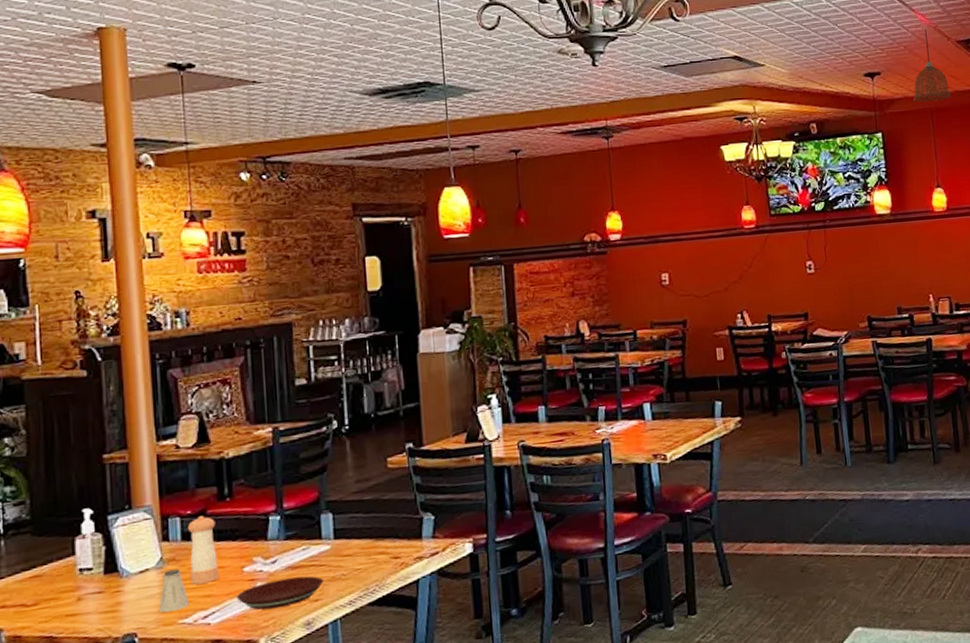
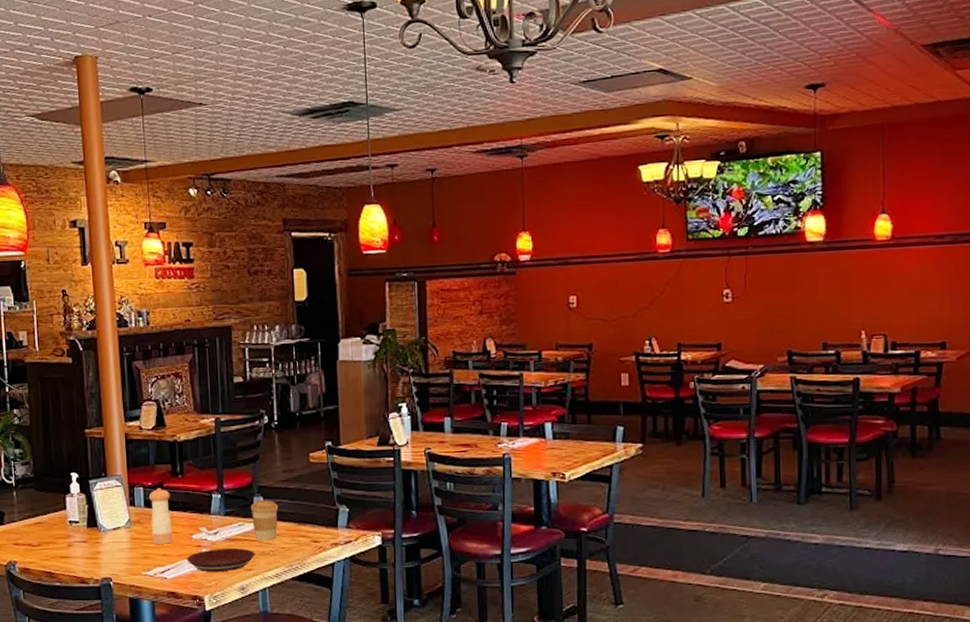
saltshaker: present [158,569,190,613] -> none [127,530,151,565]
coffee cup: none [316,516,350,566] -> present [250,500,278,541]
pendant lamp: present [912,29,952,102] -> none [861,32,910,117]

